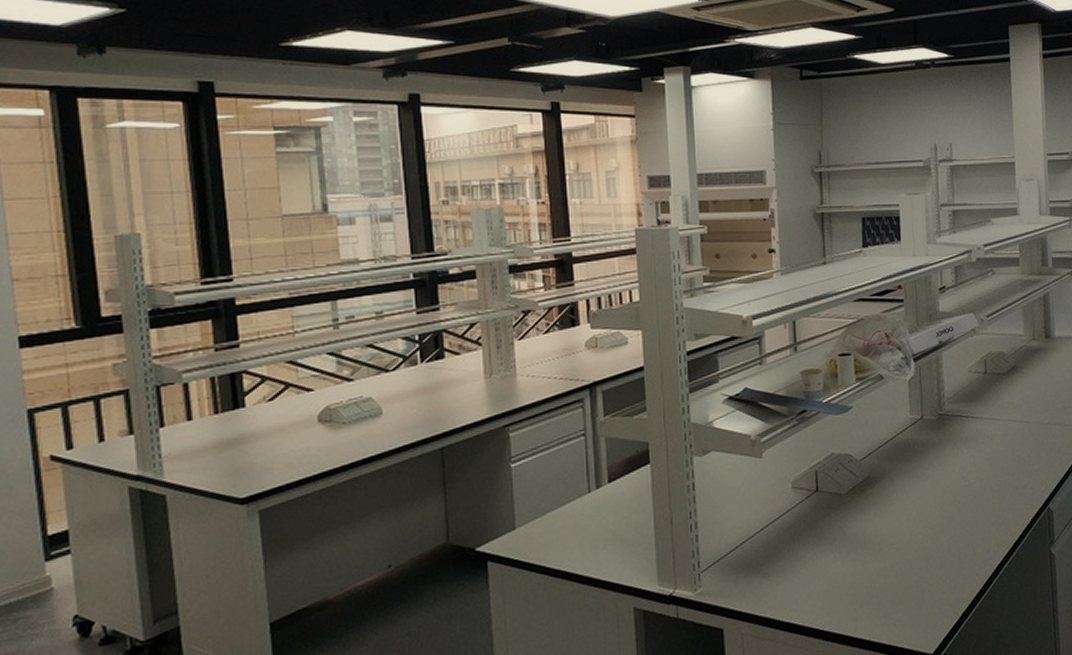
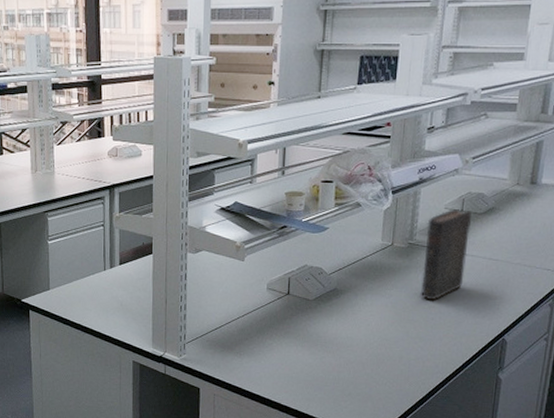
book: none [953,371,1000,476] -> present [421,209,472,301]

